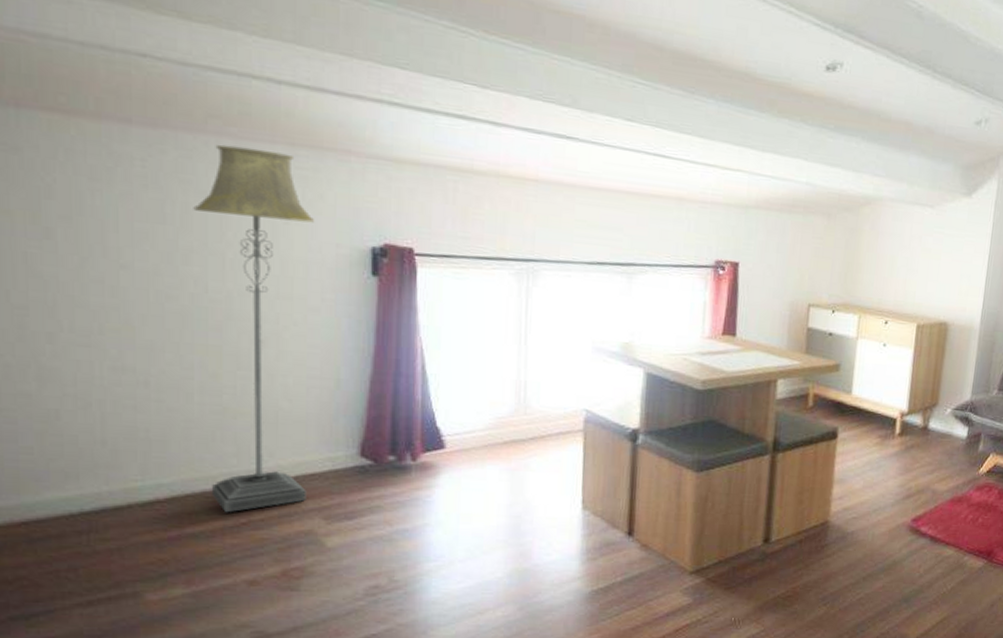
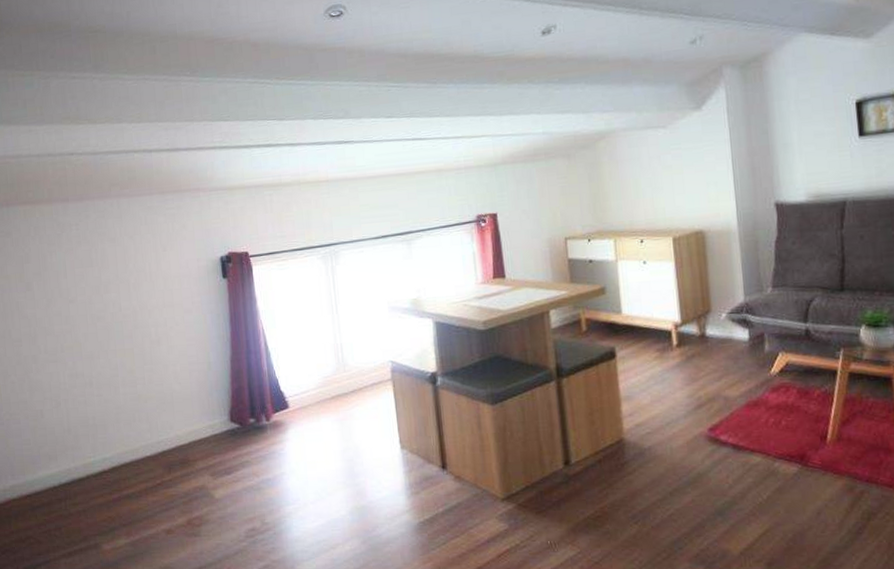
floor lamp: present [193,144,315,513] -> none [108,200,198,477]

